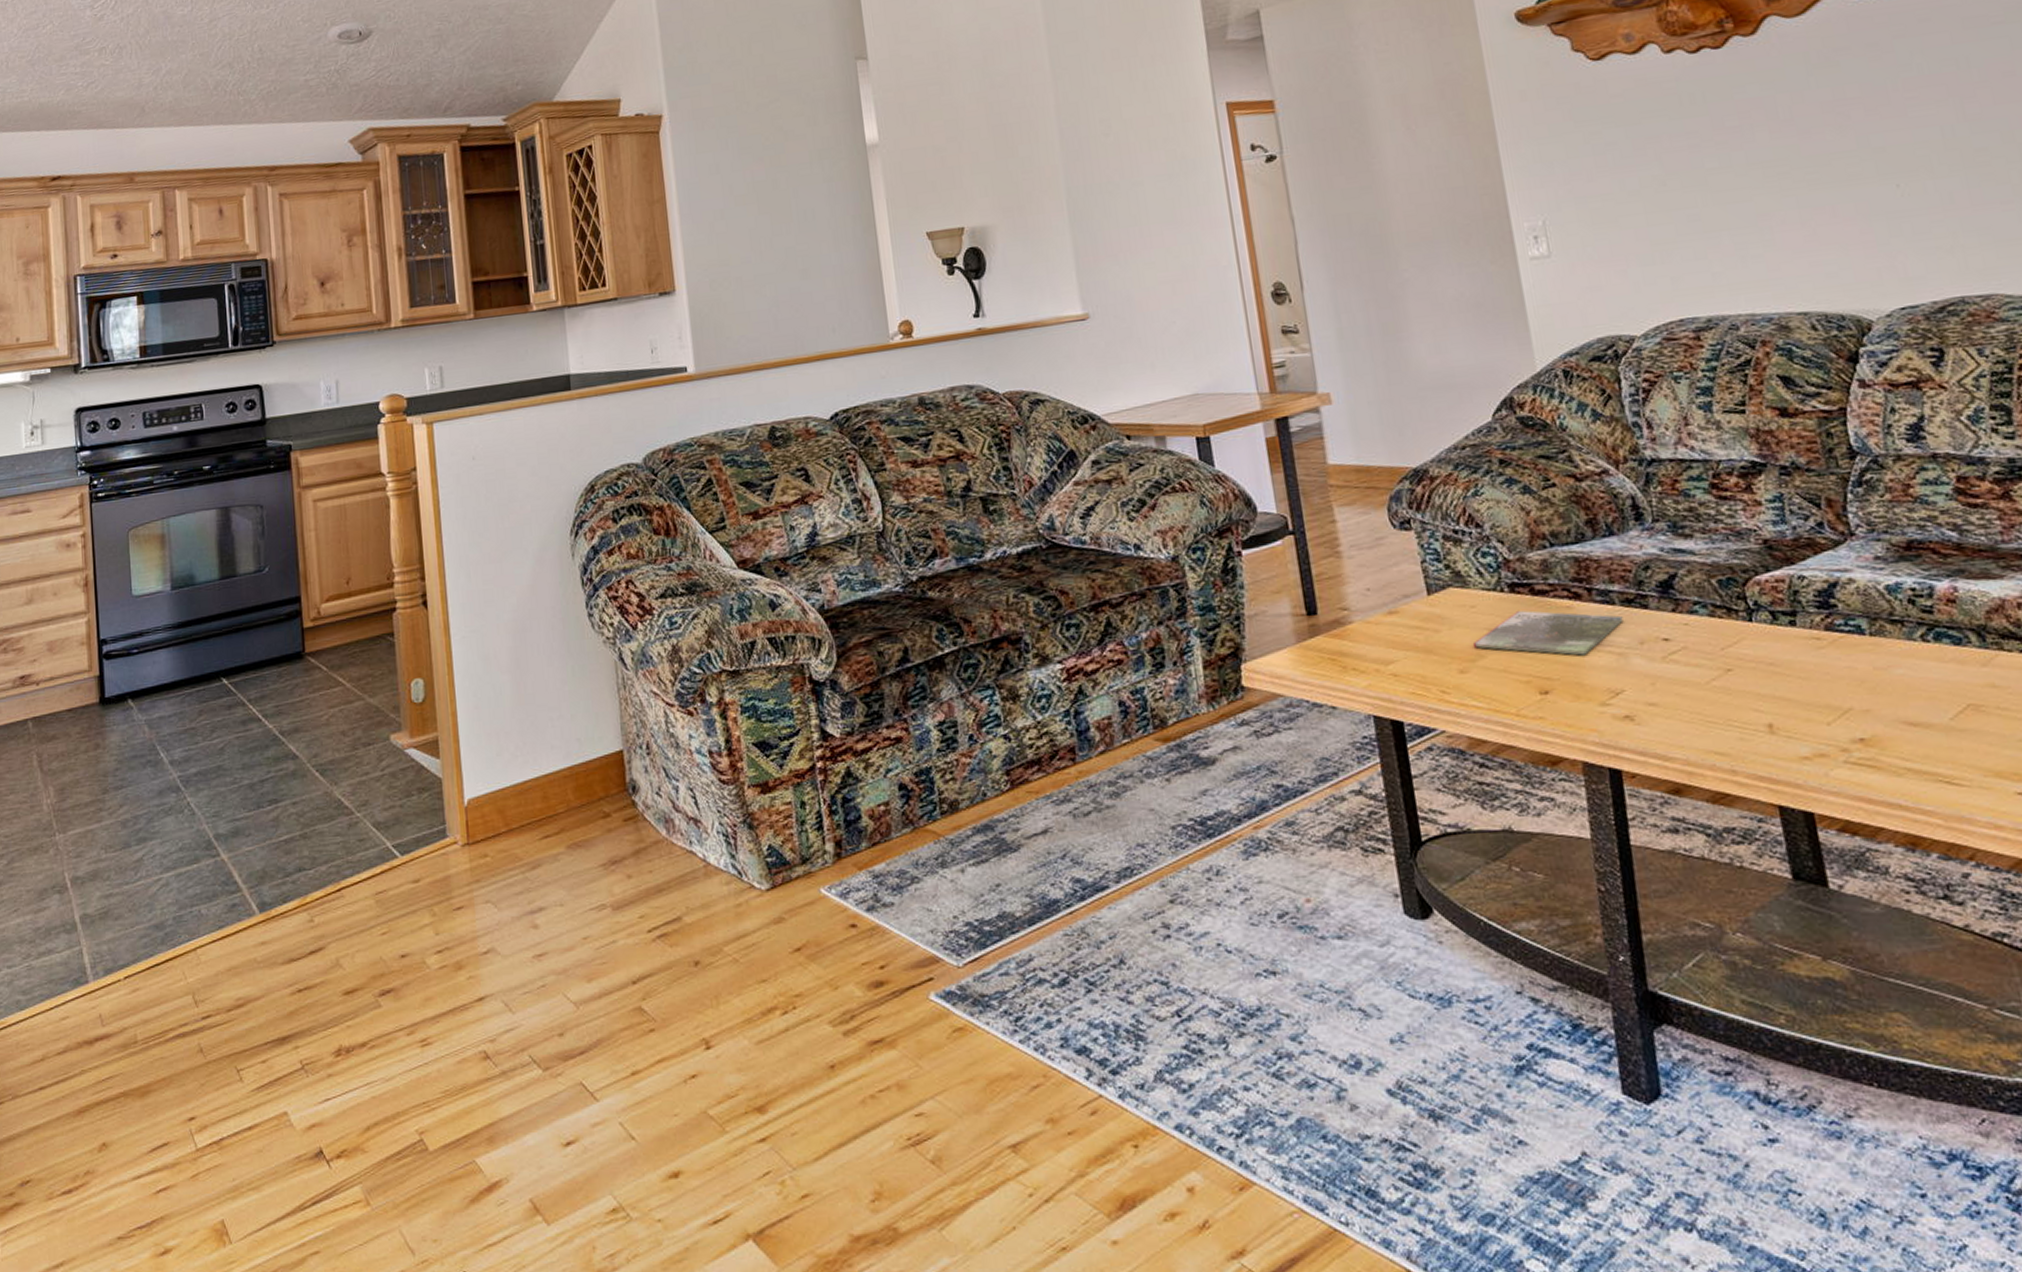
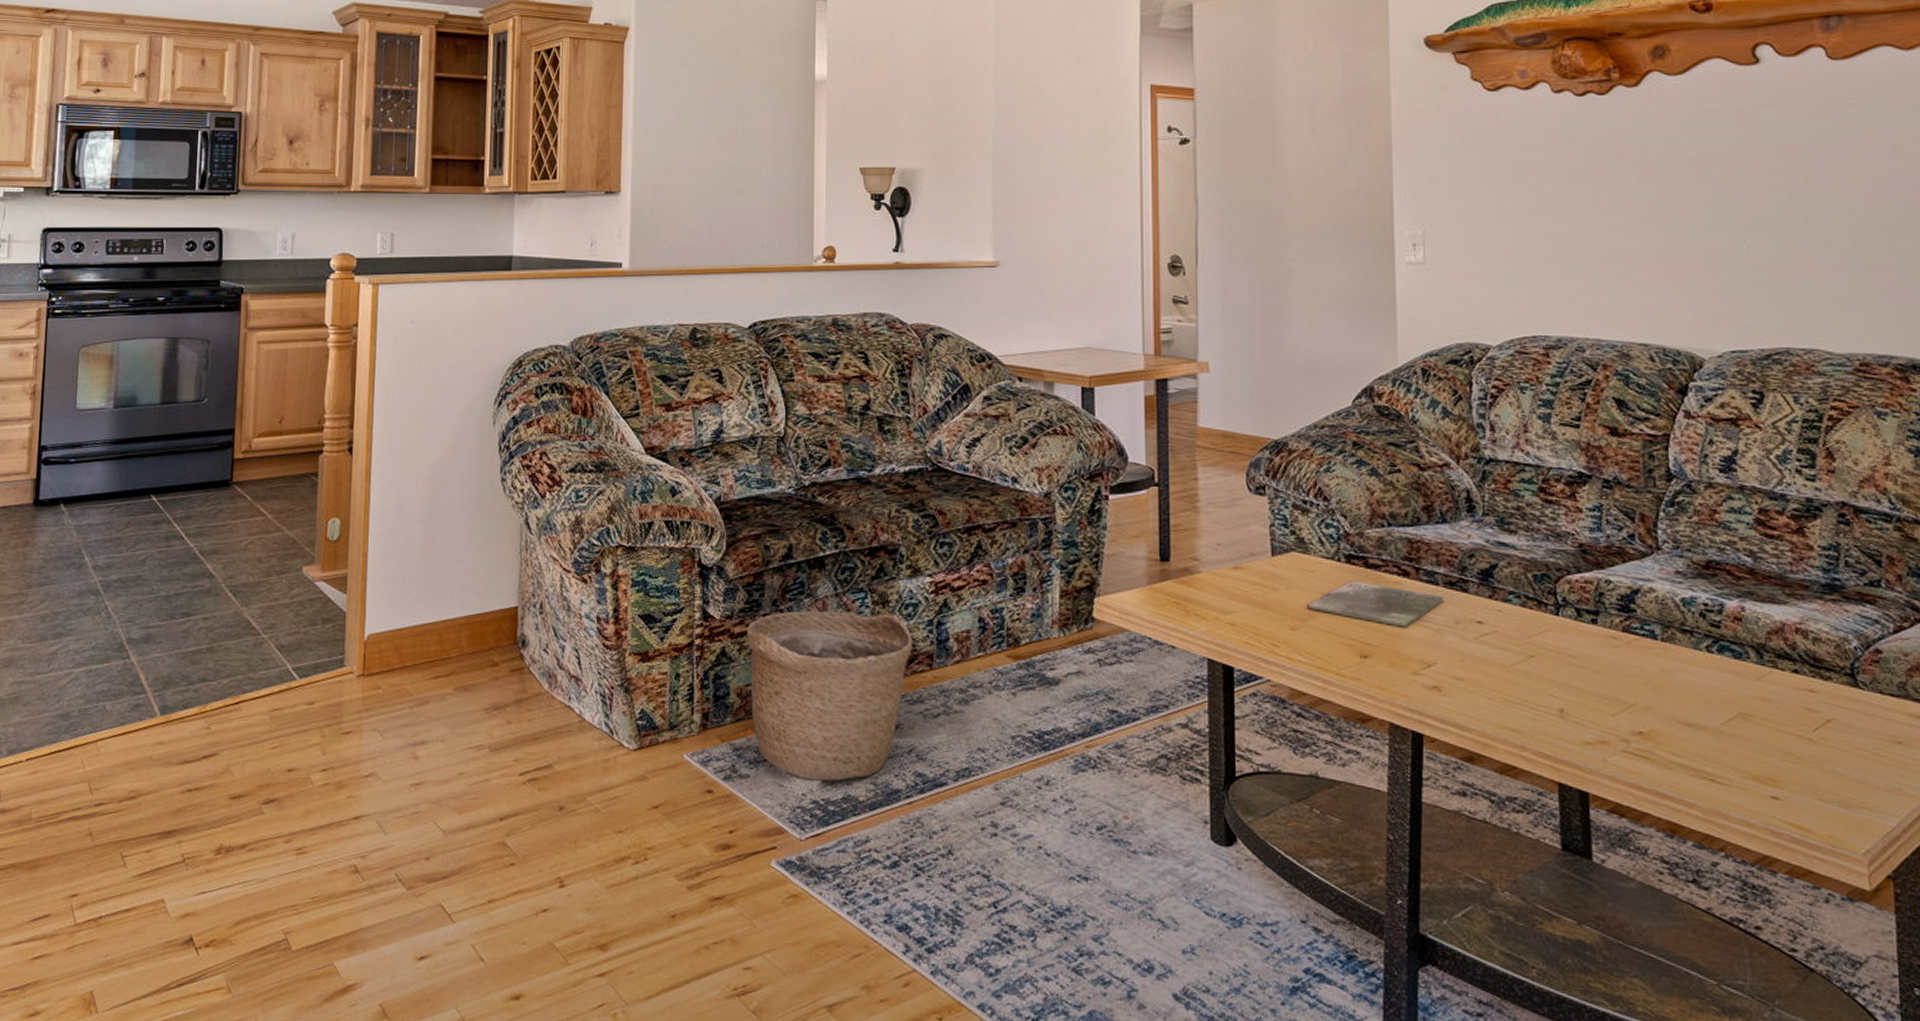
basket: none [871,708,1052,900] -> present [747,610,913,781]

